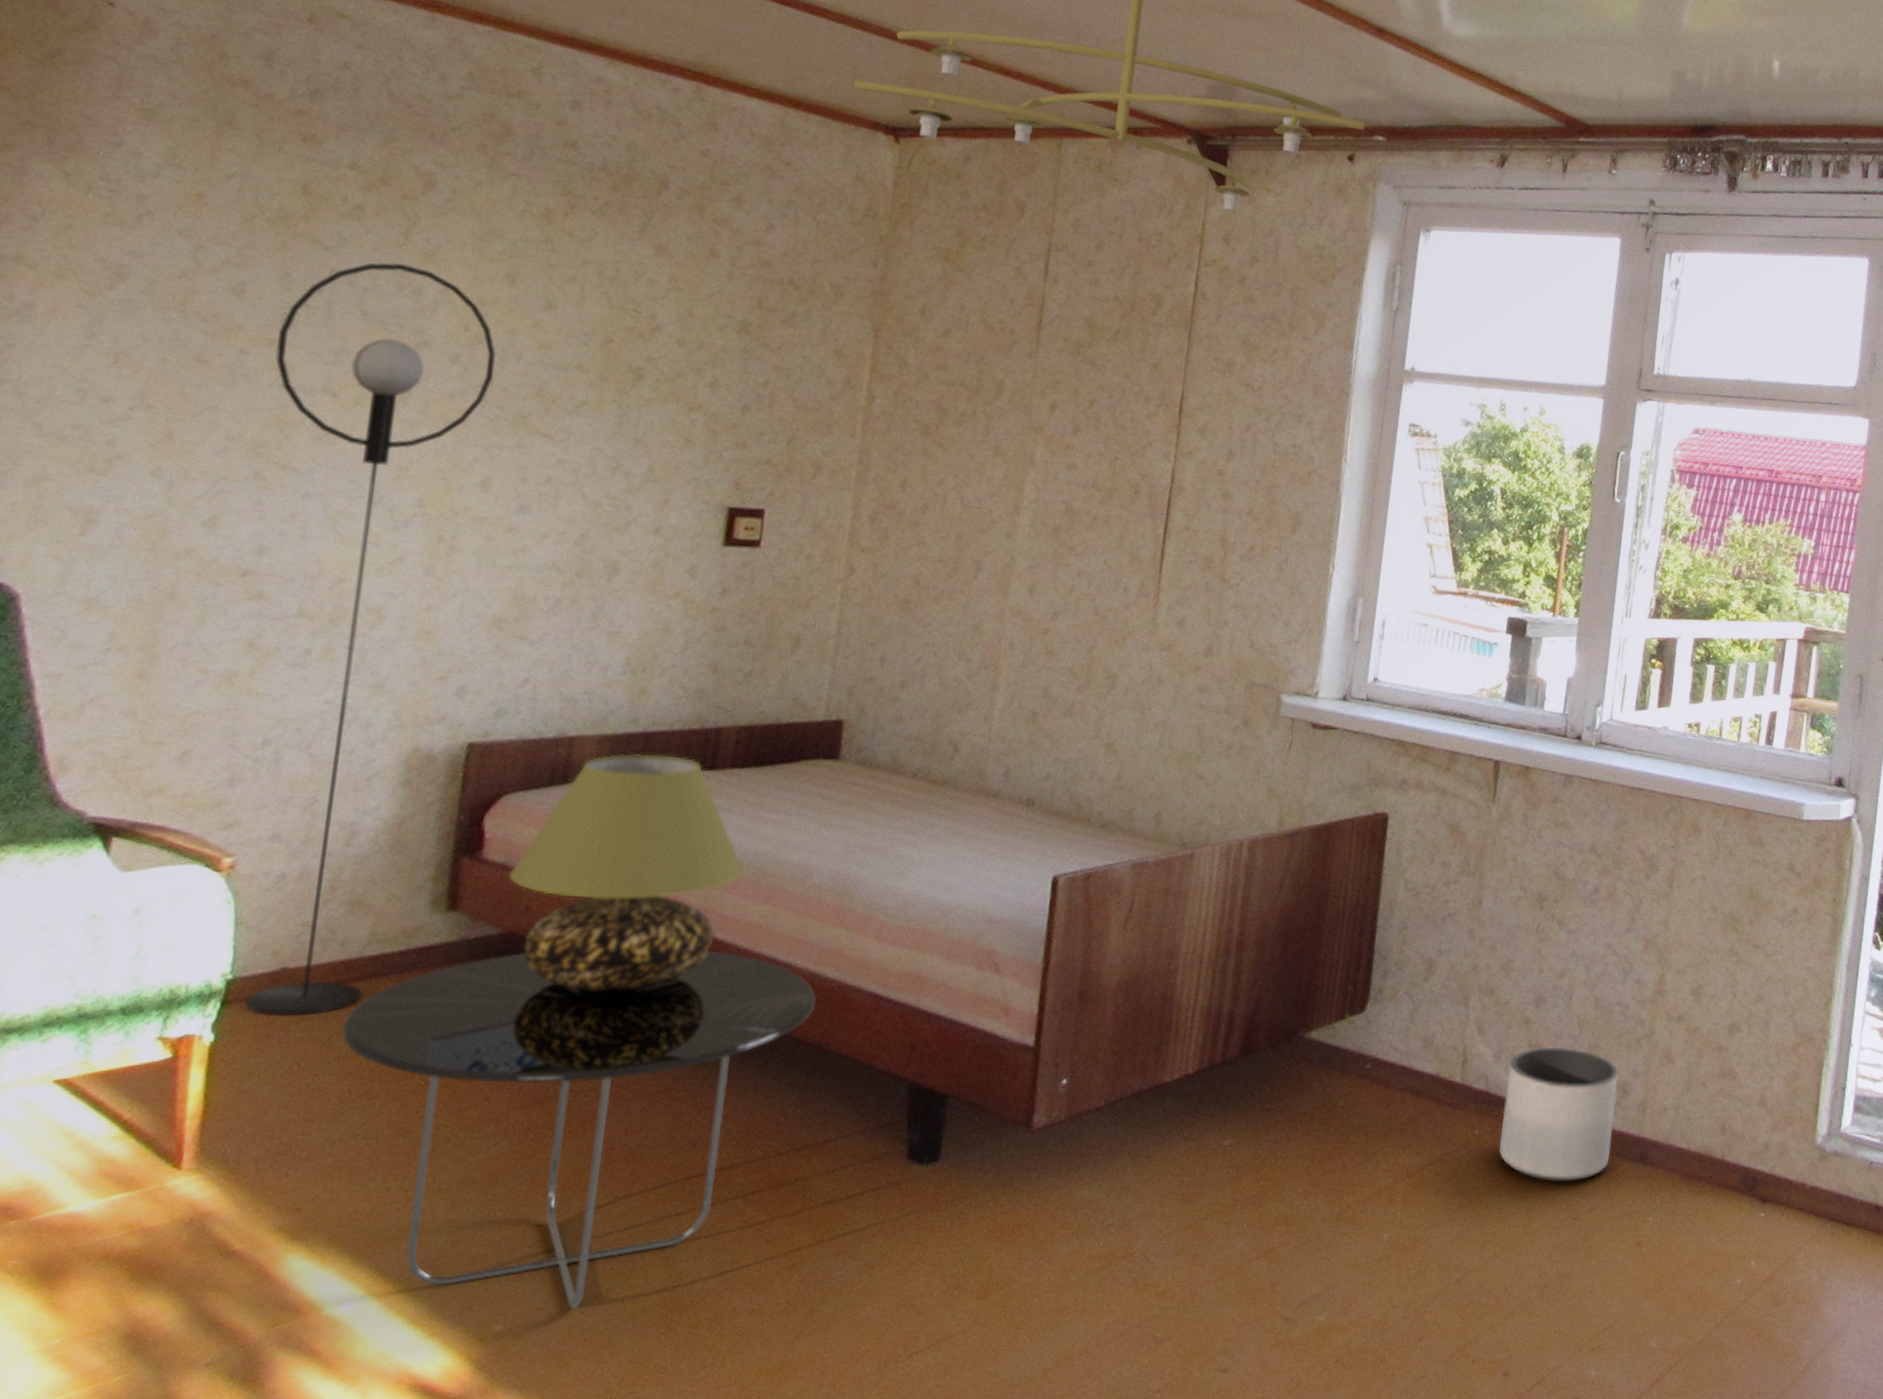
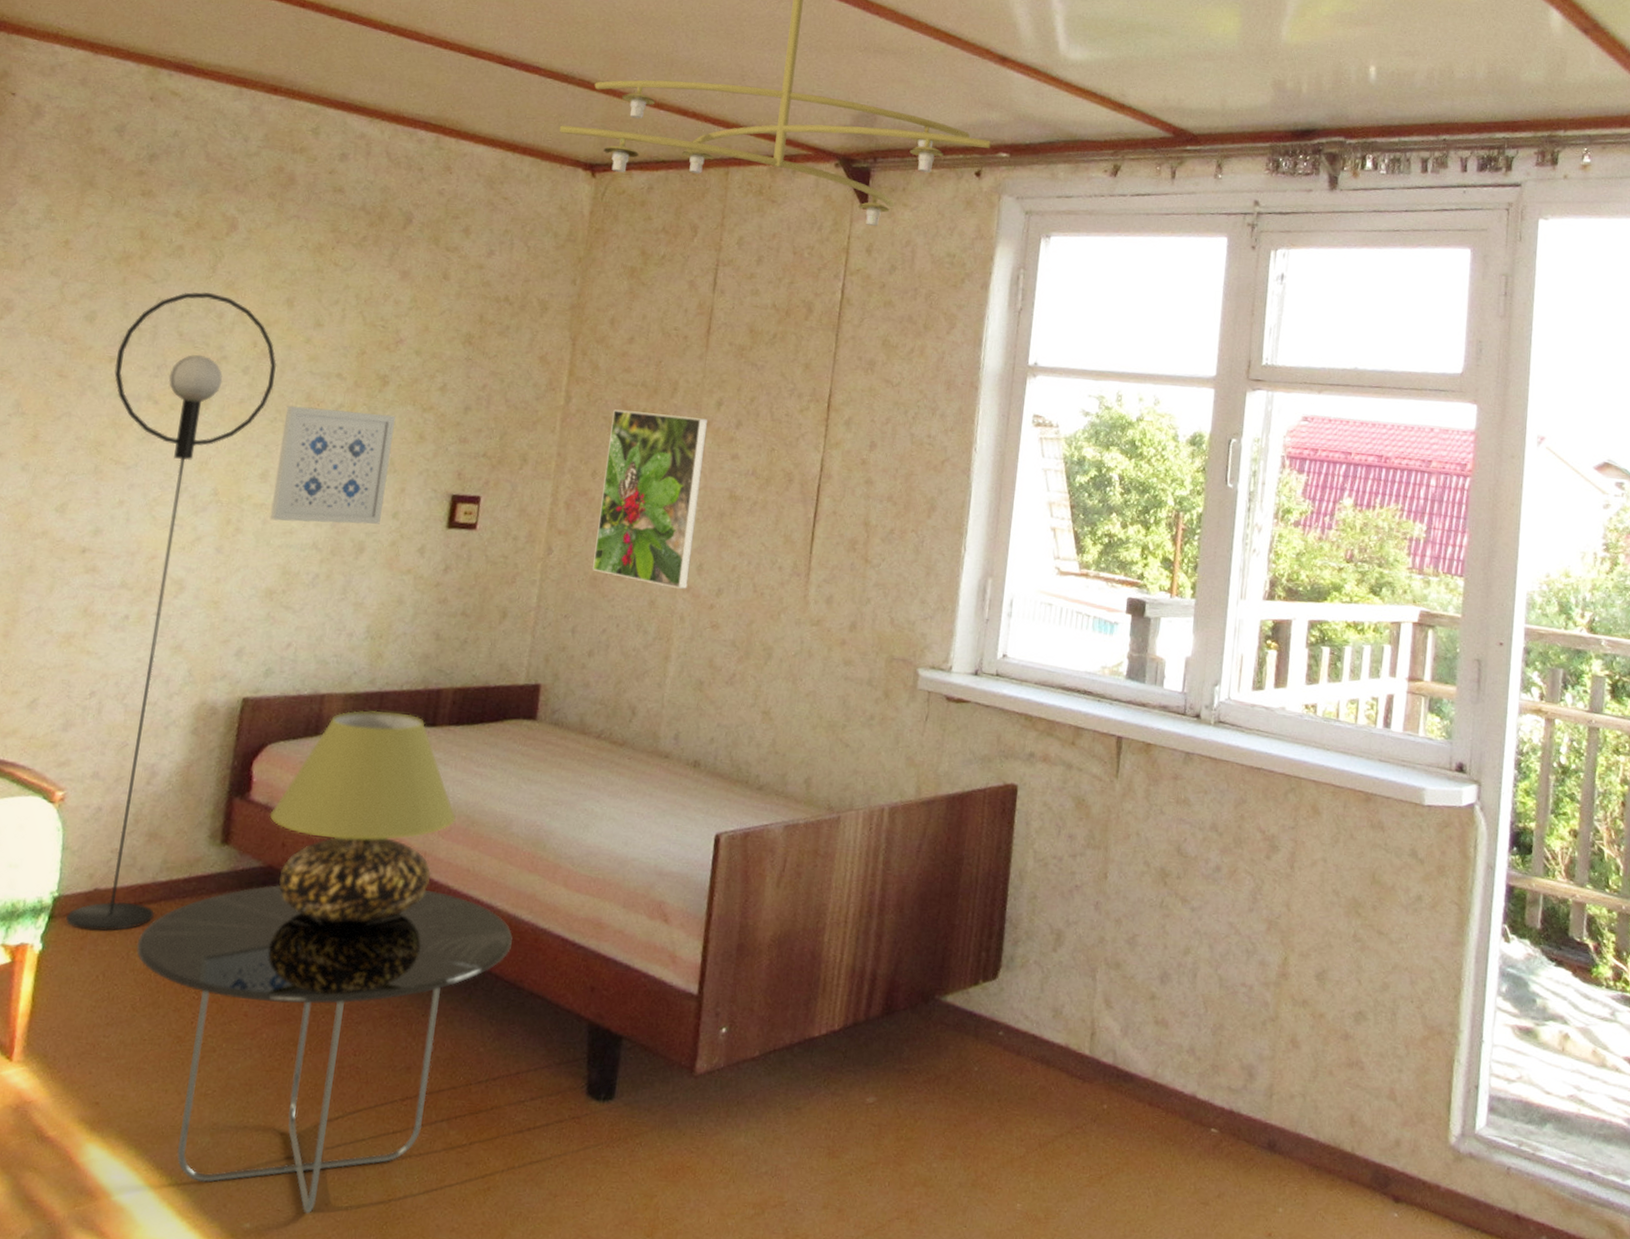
wall art: none [494,401,654,542] -> present [269,405,396,525]
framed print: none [904,411,1040,613] -> present [592,409,709,589]
planter: present [1499,1046,1619,1182] -> none [1128,1024,1244,1165]

